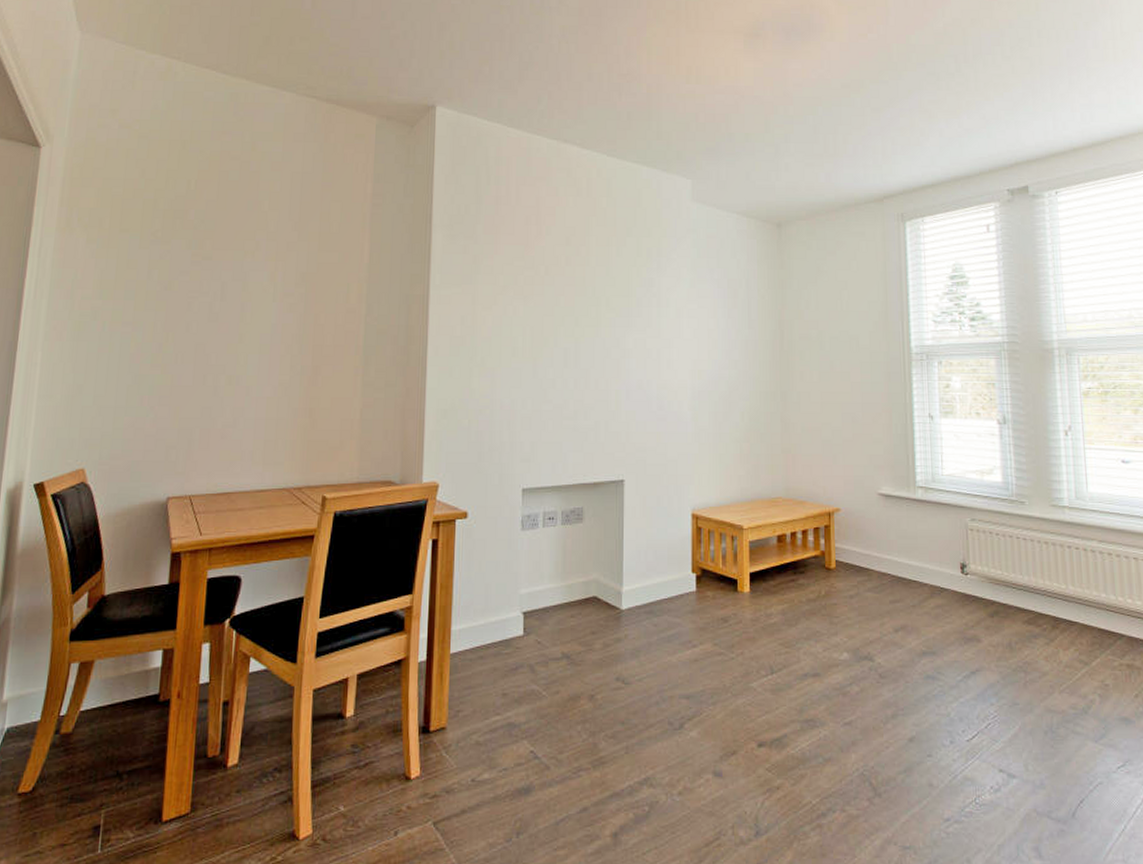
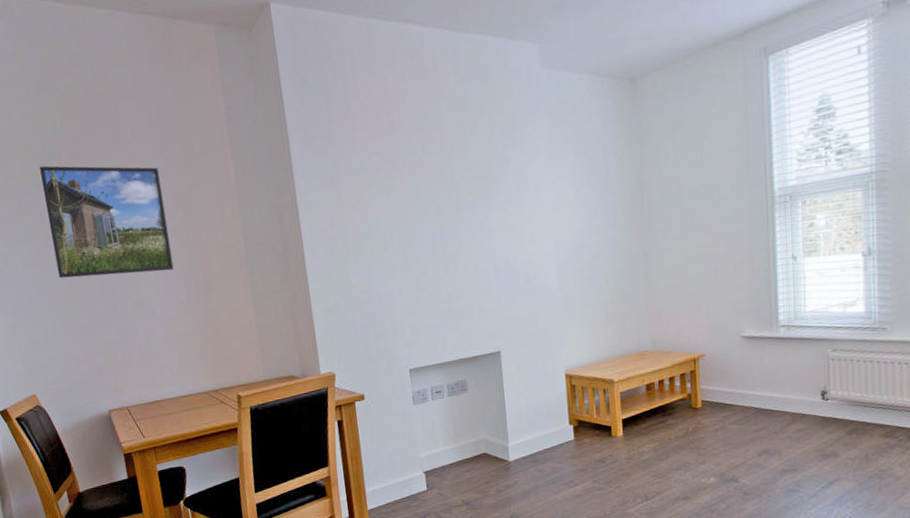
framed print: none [150,223,289,348] -> present [39,166,174,279]

